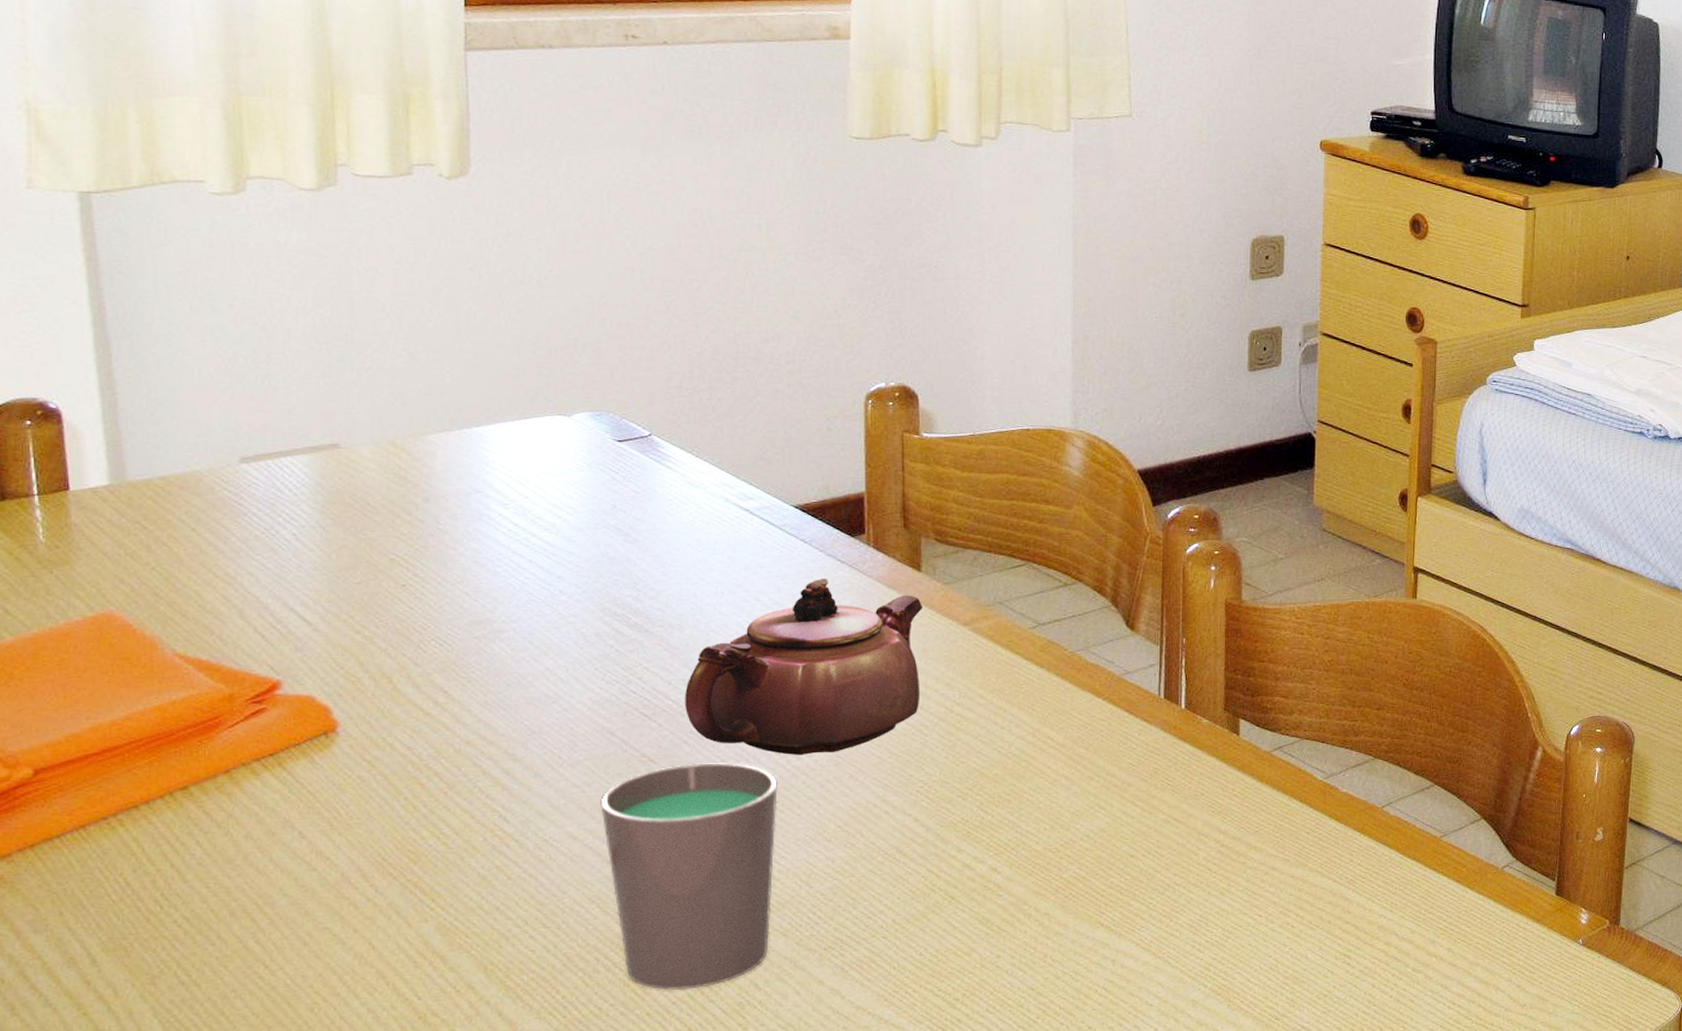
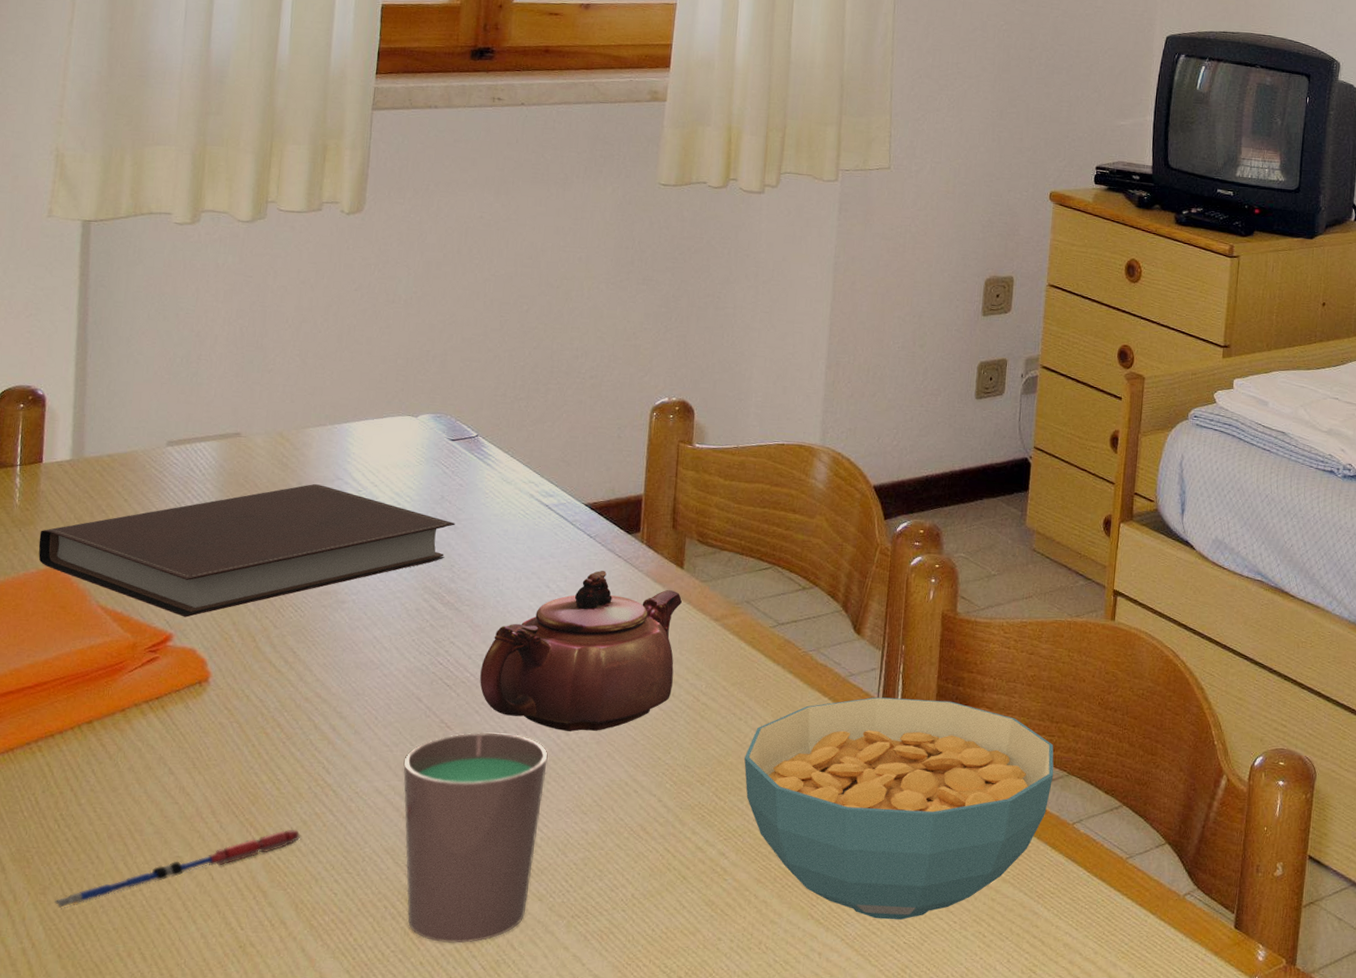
notebook: none [79,499,635,661] -> present [38,484,456,617]
pen: none [169,886,482,999] -> present [55,829,301,910]
cereal bowl: none [1010,693,1359,920] -> present [744,697,1054,920]

